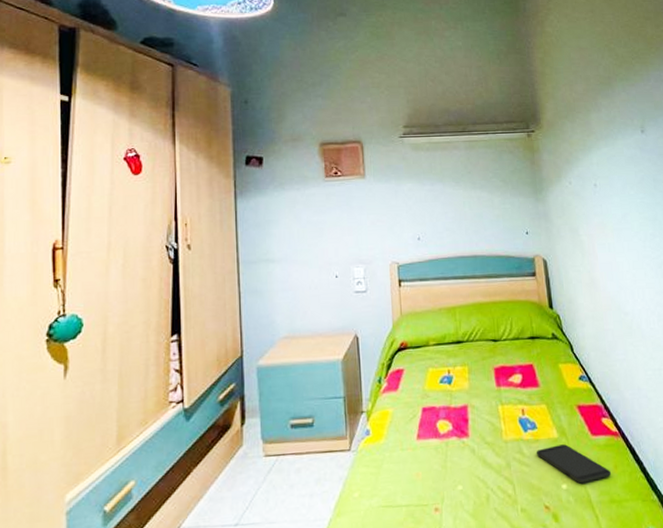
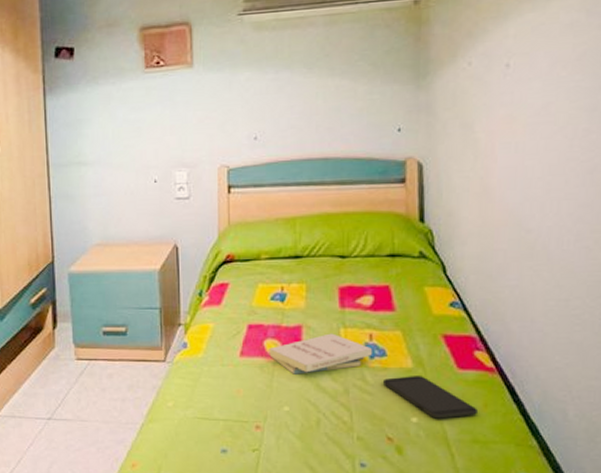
books: none [441,410,526,453] -> present [269,333,373,374]

